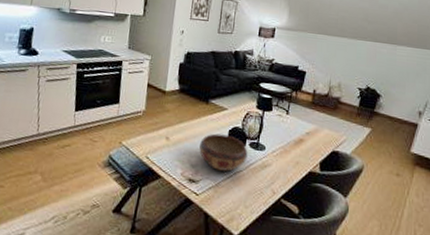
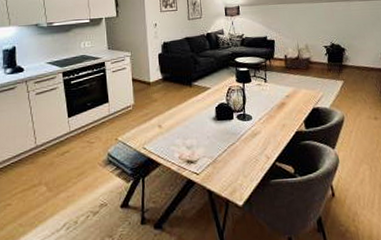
decorative bowl: present [199,133,248,172] -> none [191,112,237,147]

